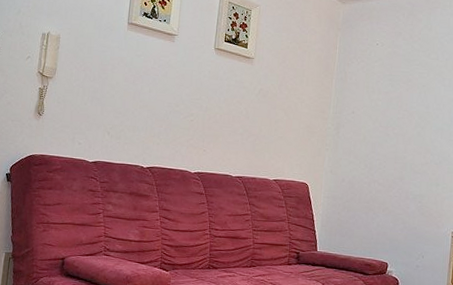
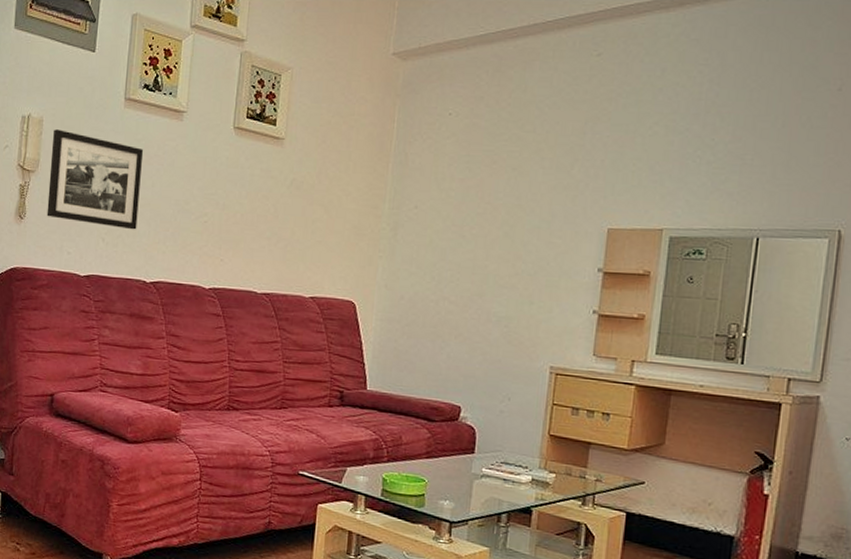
picture frame: none [61,45,143,126] -> present [46,129,144,230]

